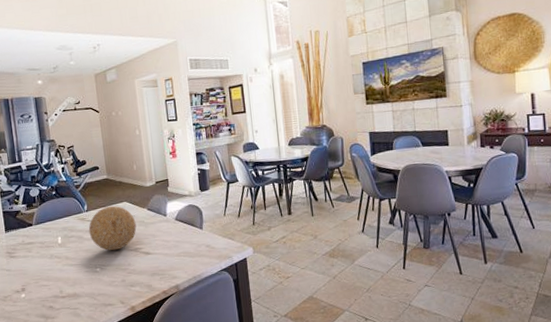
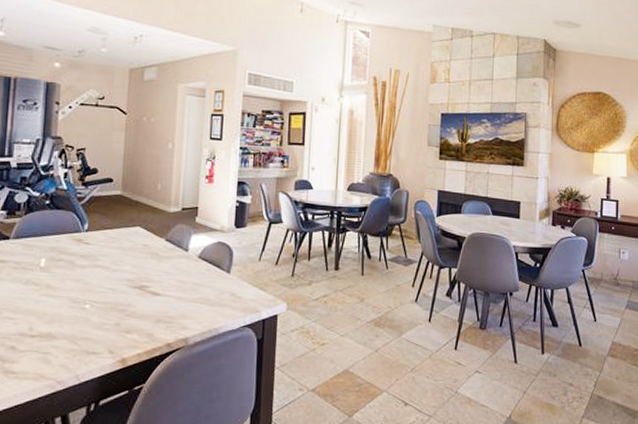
decorative ball: present [88,205,137,251] -> none [84,229,148,285]

